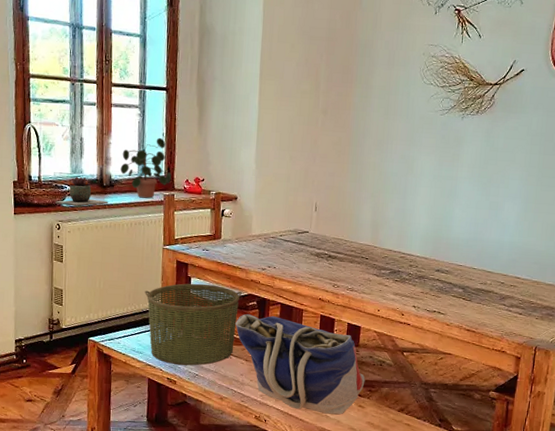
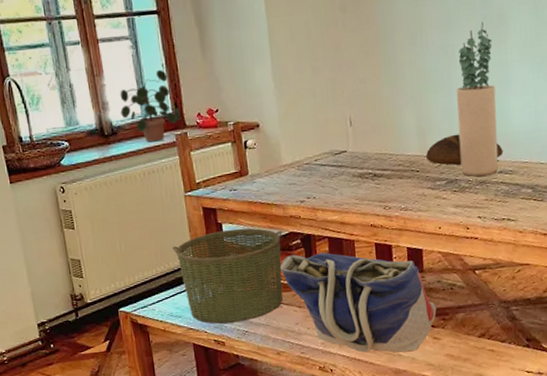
succulent plant: present [55,177,109,207] -> none [54,129,114,165]
bread: none [375,232,443,259] -> present [425,134,503,165]
vase: none [404,140,447,272] -> present [456,21,499,177]

